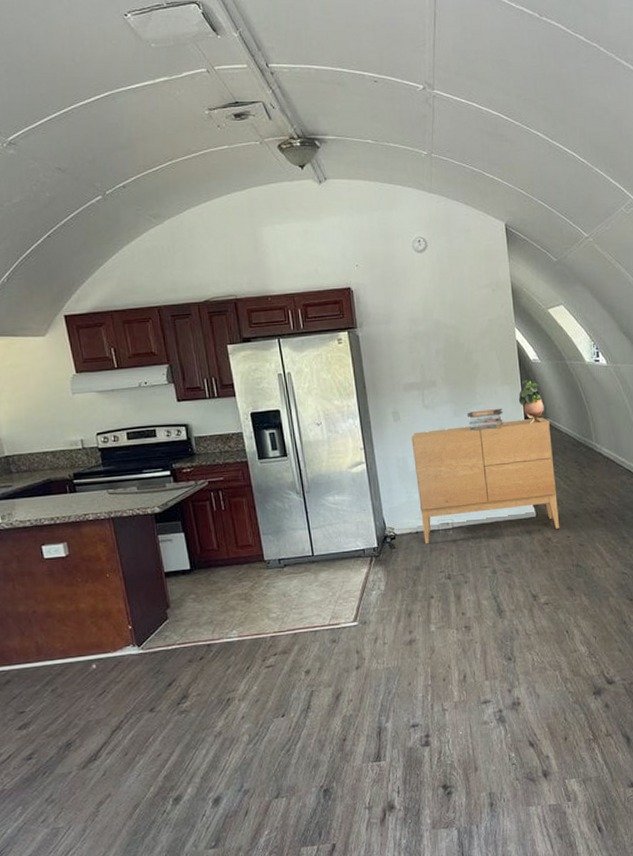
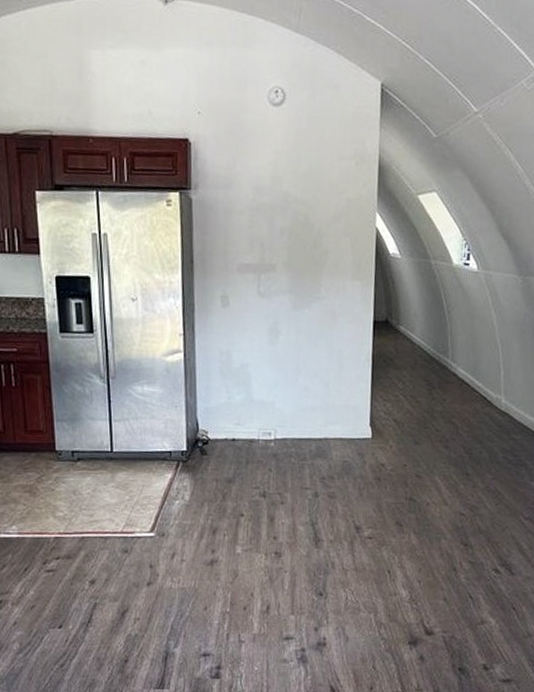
sideboard: present [411,417,560,544] -> none [239,322,402,455]
book stack: present [466,408,505,431] -> none [307,306,349,330]
potted plant: present [518,380,544,424] -> none [369,277,398,330]

